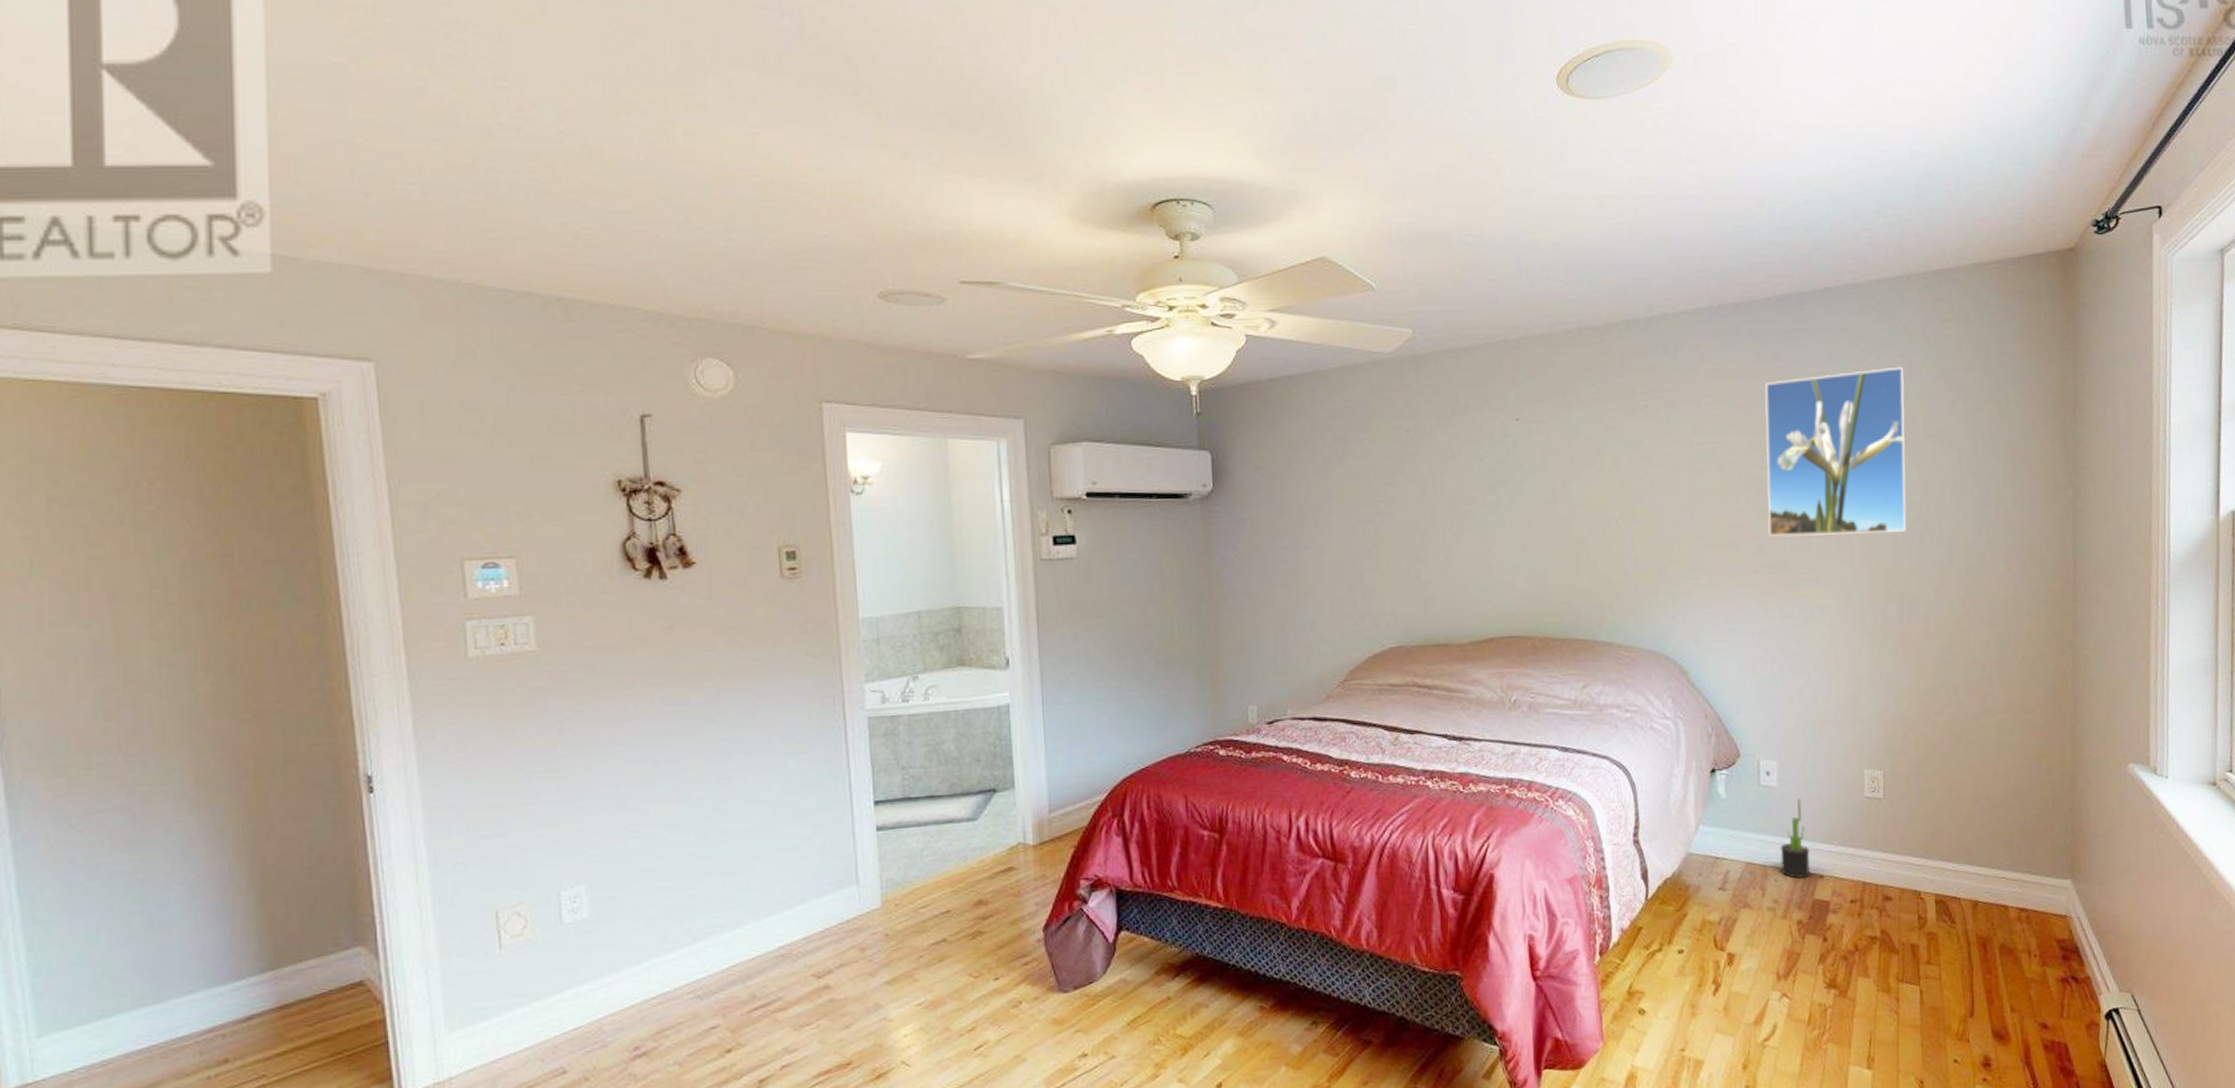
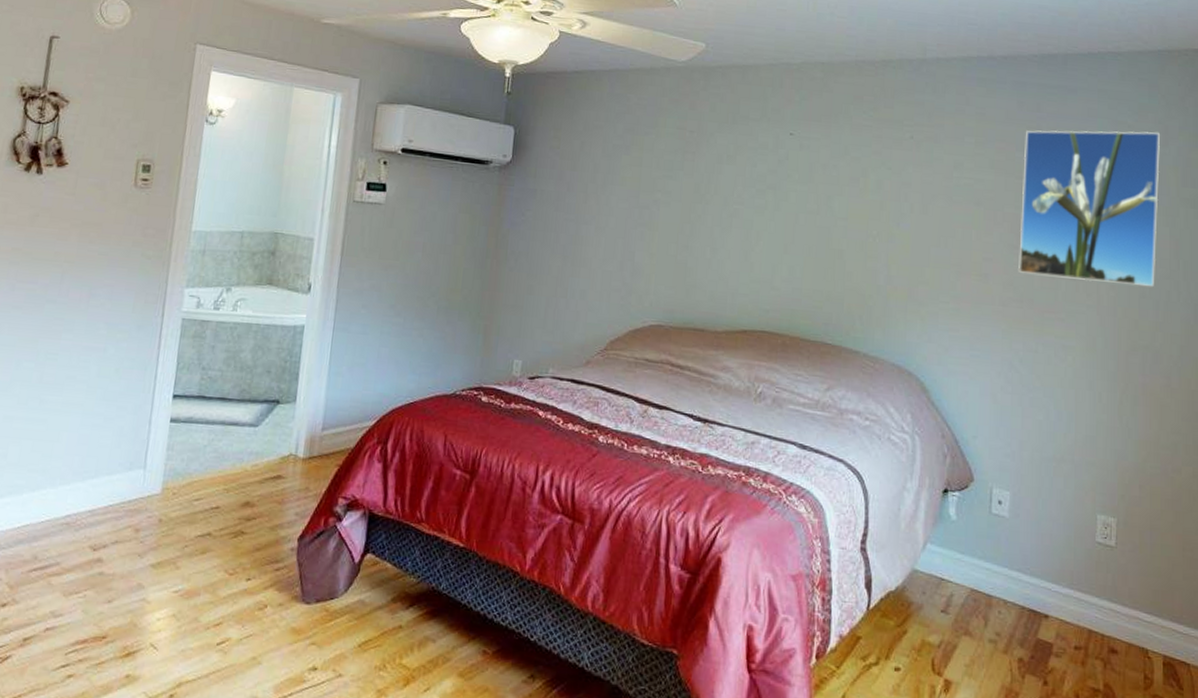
decorative plant: present [1780,799,1811,880] -> none [1006,533,1036,616]

